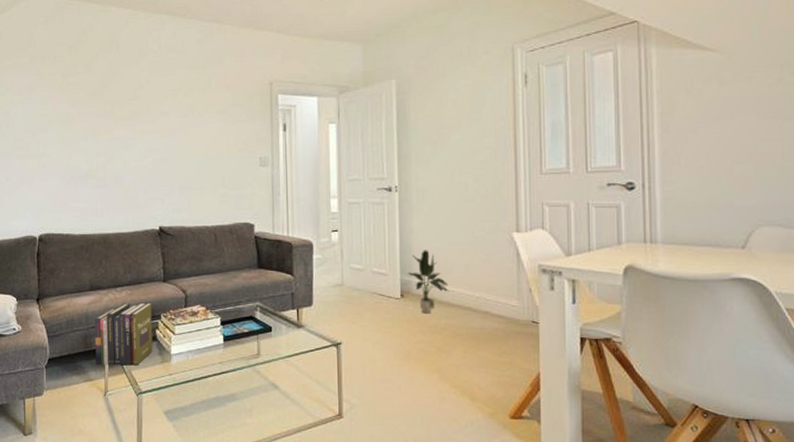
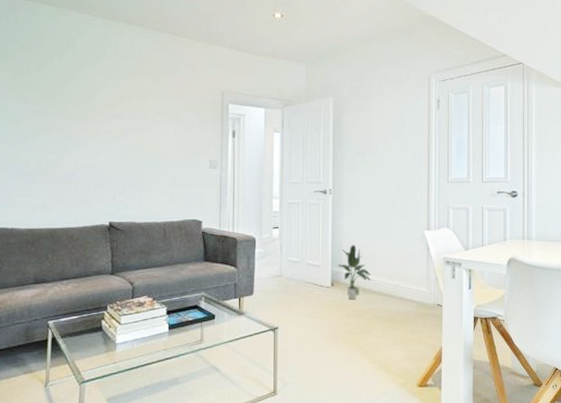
books: present [94,303,153,366] -> none [37,295,98,357]

